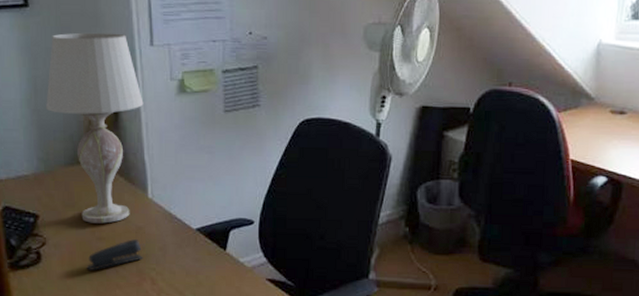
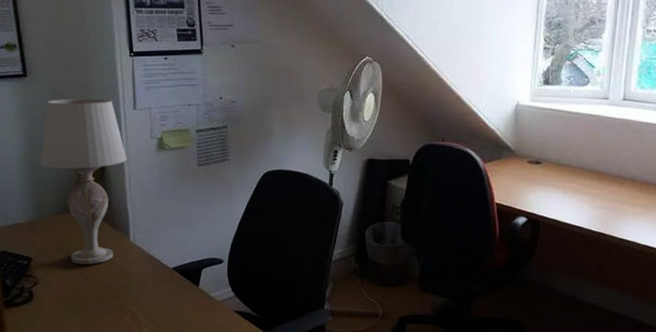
stapler: present [86,239,143,271] -> none [74,278,125,307]

